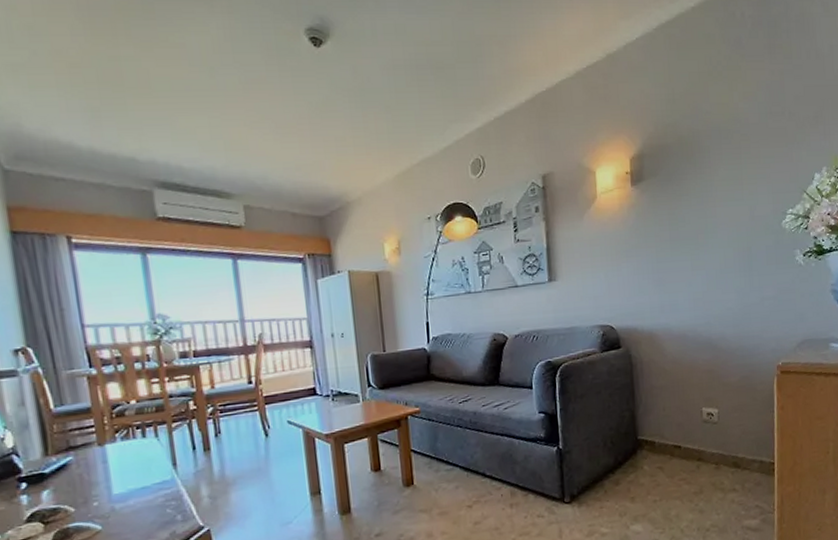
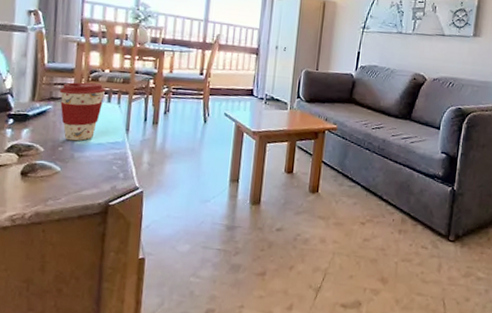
coffee cup: none [77,418,137,492] -> present [59,82,105,141]

